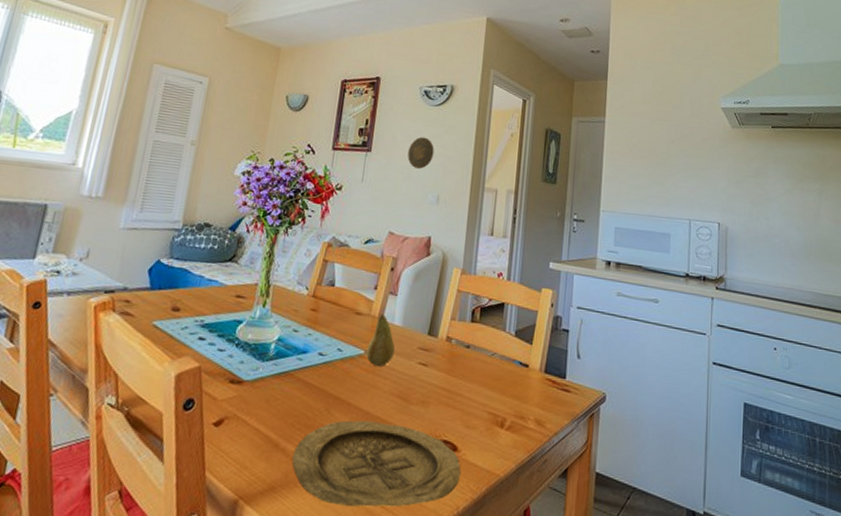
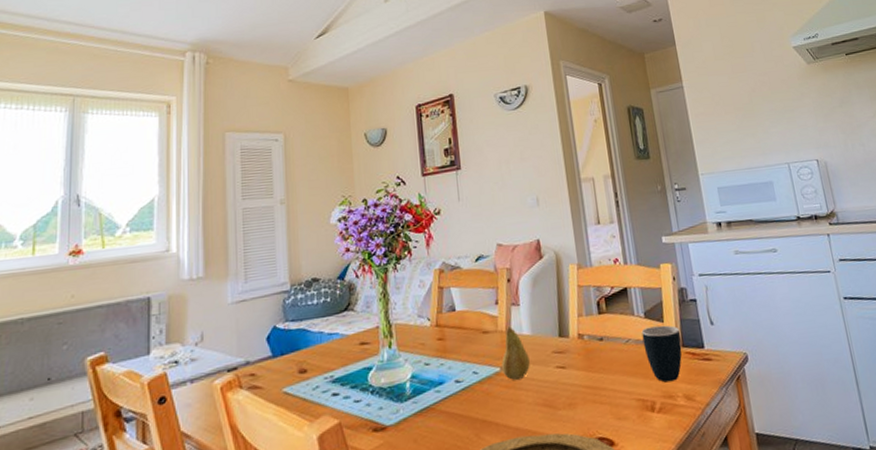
decorative plate: present [407,137,435,169] -> none [497,142,524,176]
mug: none [507,346,546,404] -> present [641,325,682,383]

